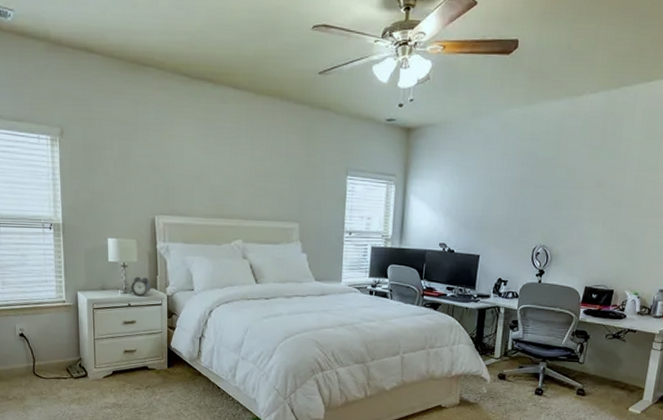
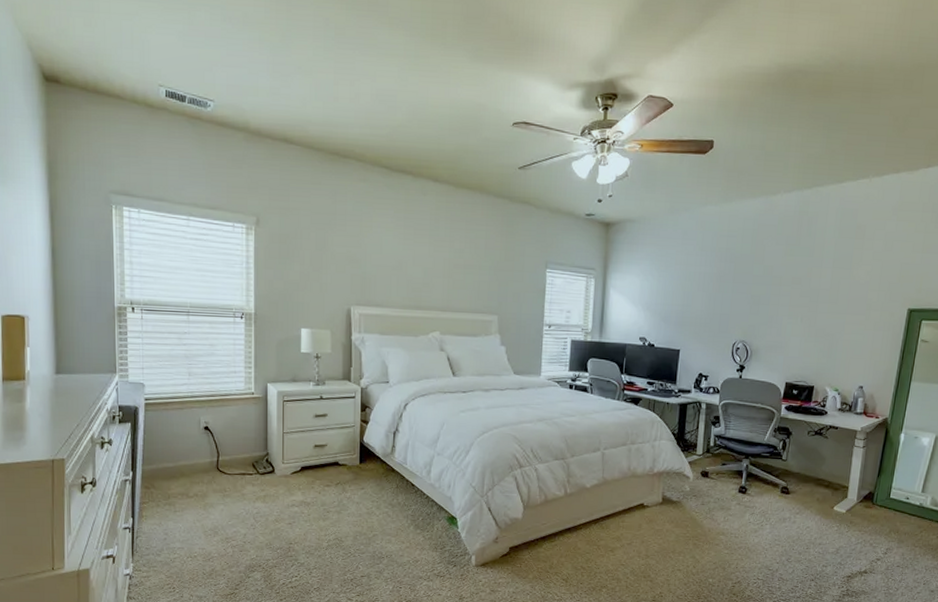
alarm clock: present [131,276,151,297] -> none [323,368,345,389]

